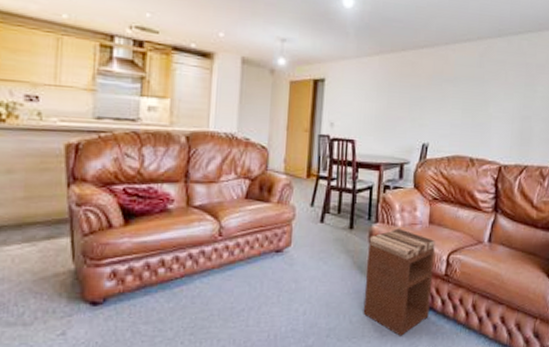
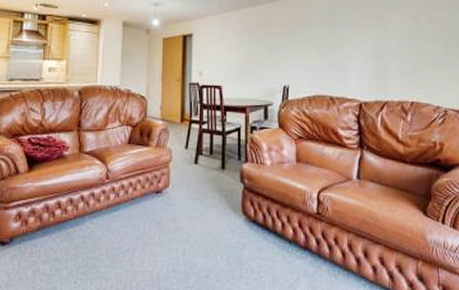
nightstand: present [363,228,435,336] -> none [239,167,305,278]

